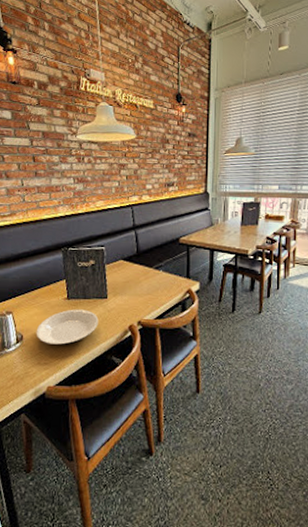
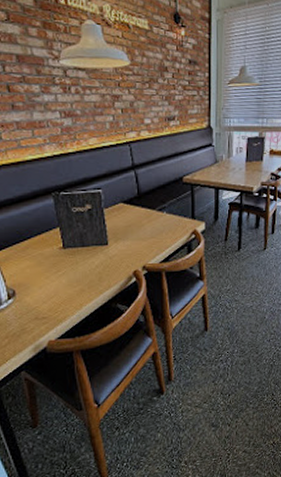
plate: present [36,309,99,345] -> none [30,258,100,298]

